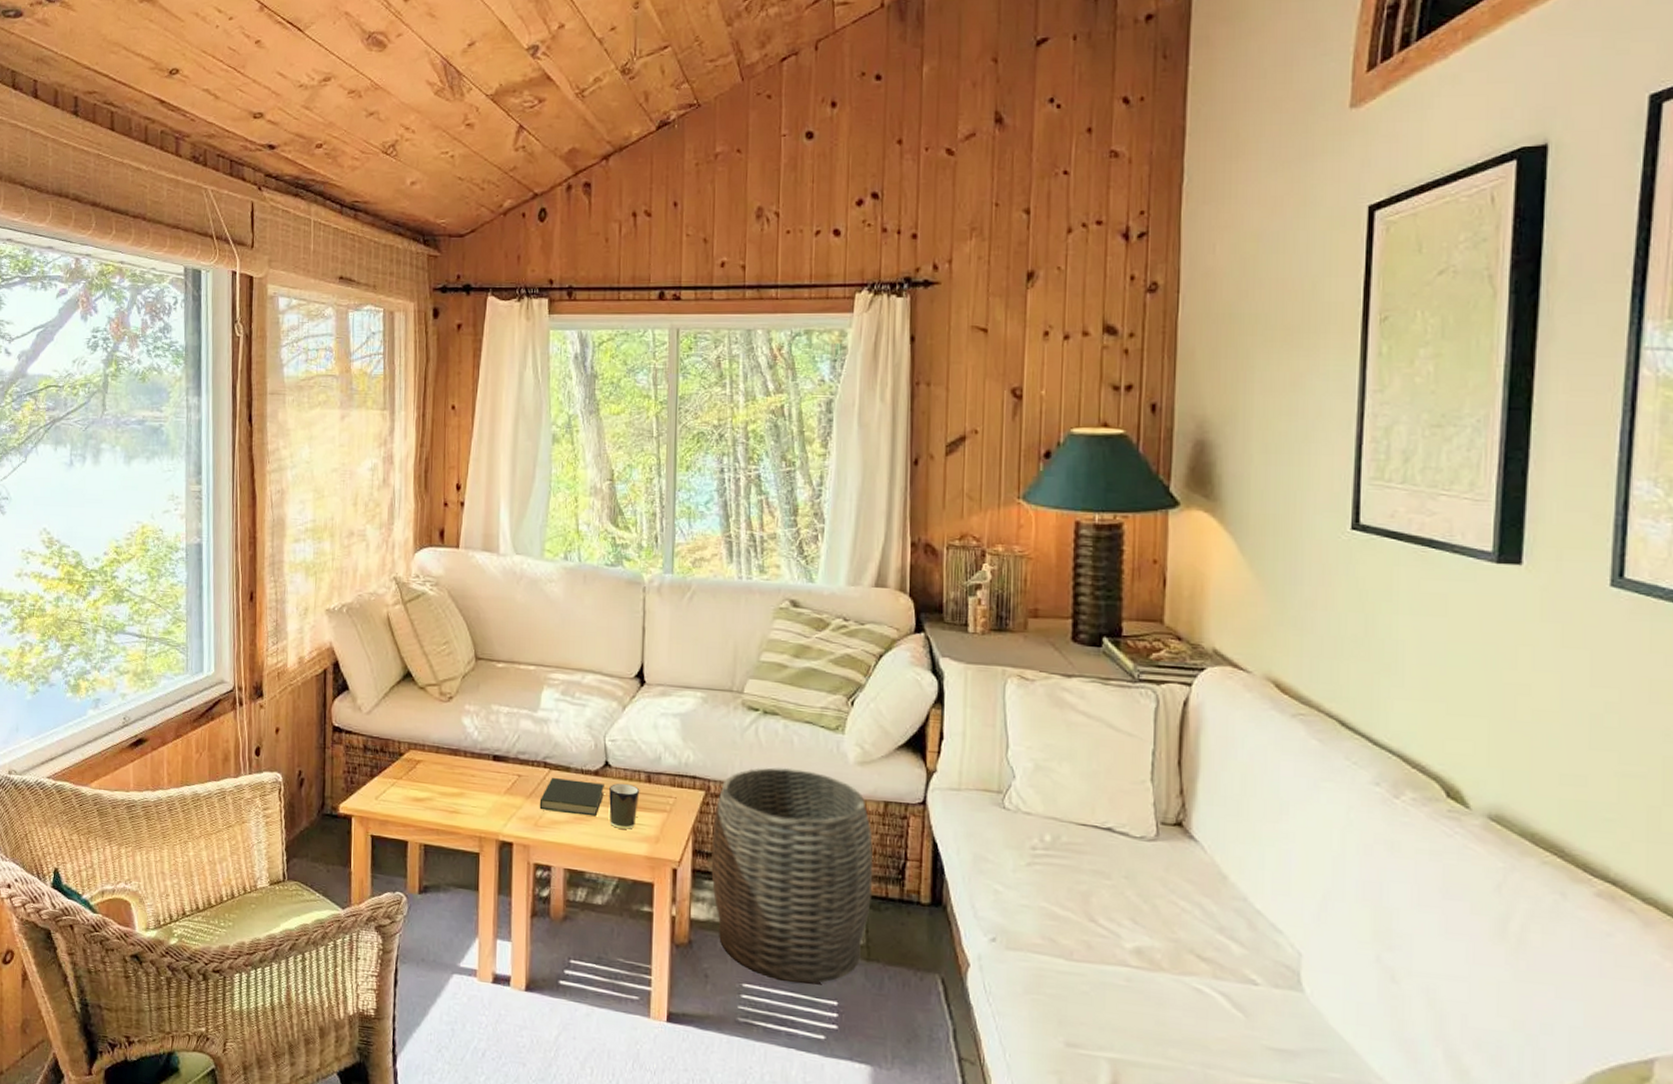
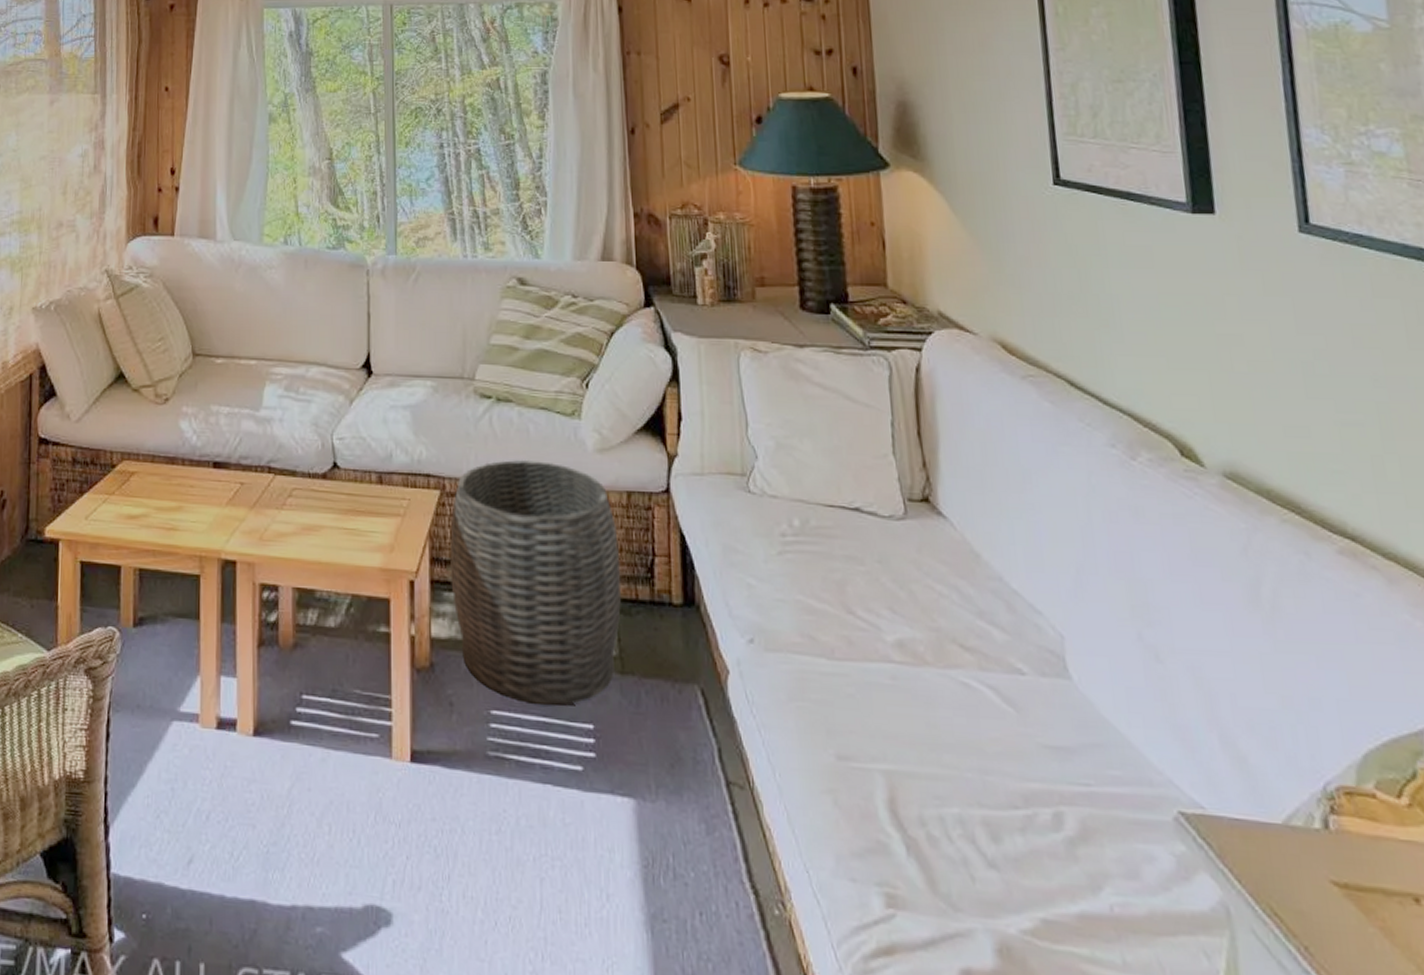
book: present [539,777,604,817] -> none [264,483,333,526]
mug: present [609,783,640,829] -> none [339,486,372,538]

